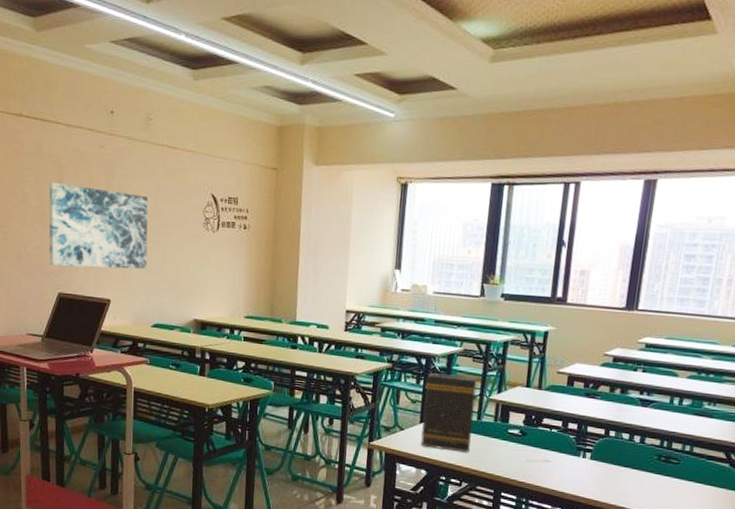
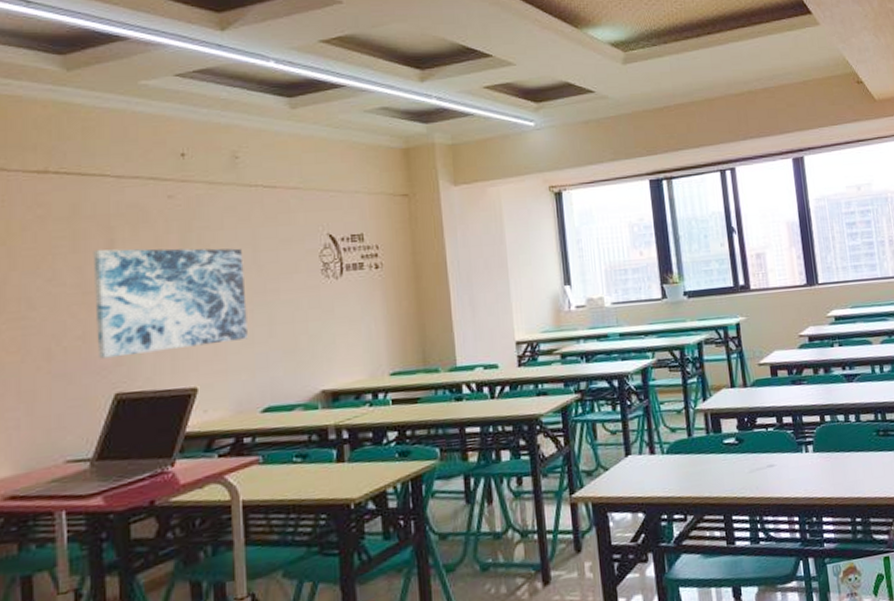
book: present [420,373,477,453] -> none [622,389,687,485]

